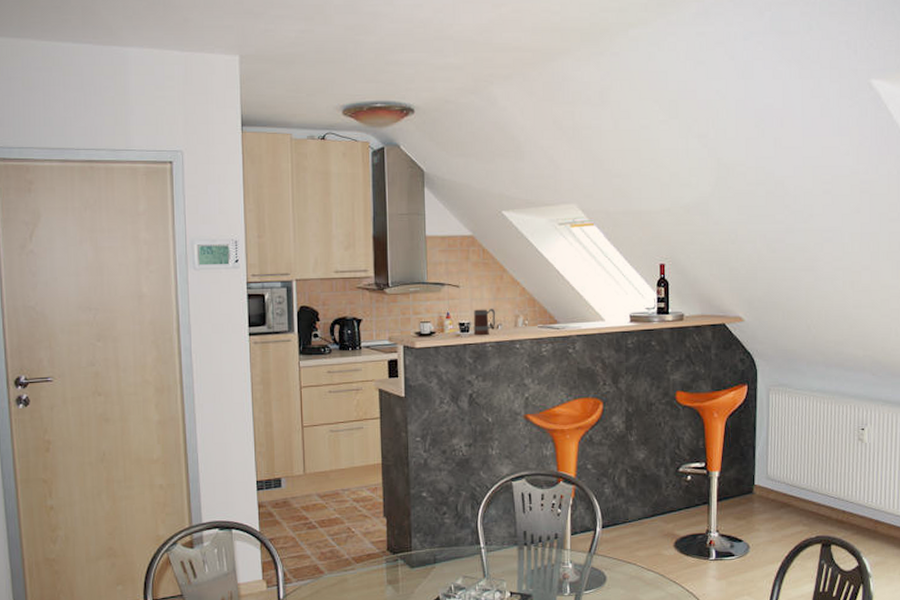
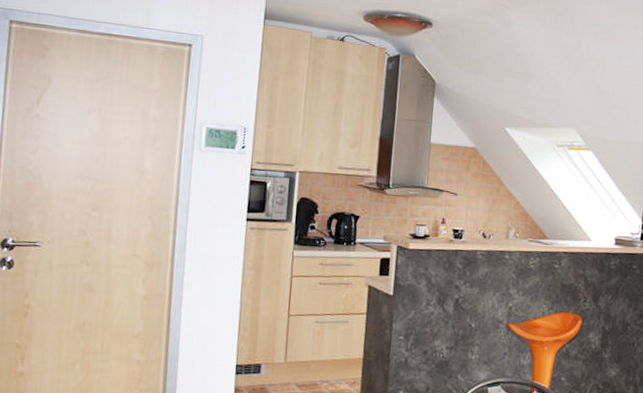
beer mug: present [473,309,496,336] -> none [466,218,490,244]

